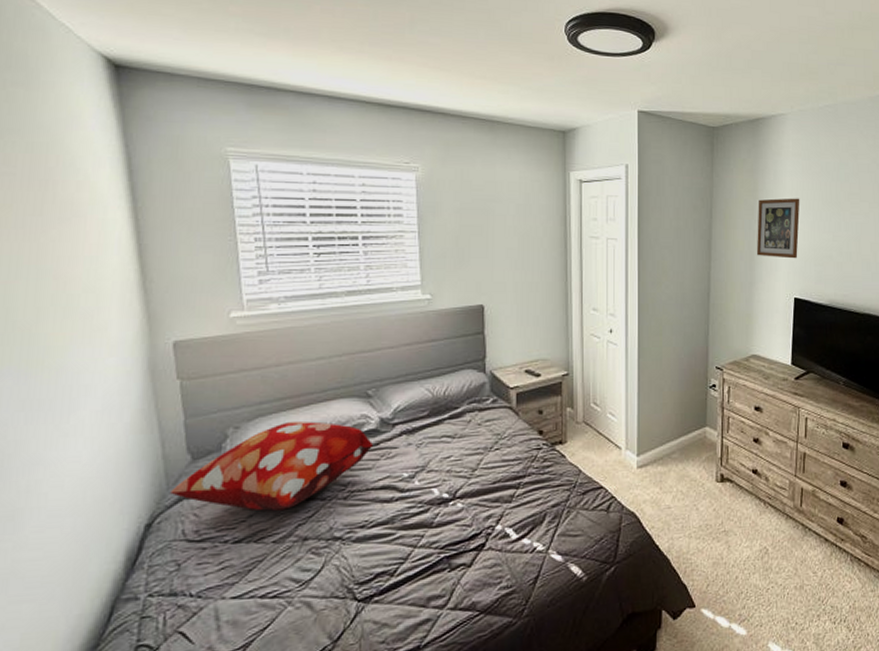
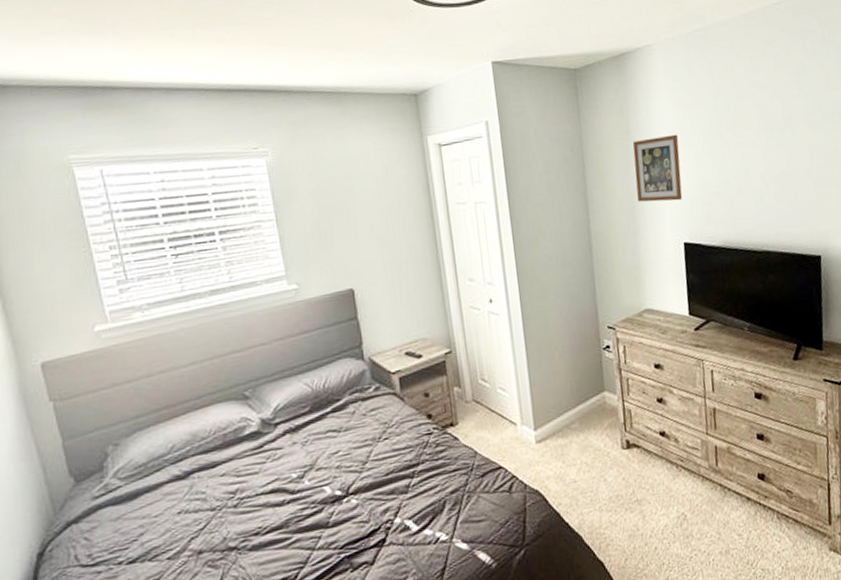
decorative pillow: present [170,421,374,511] -> none [58,429,258,529]

